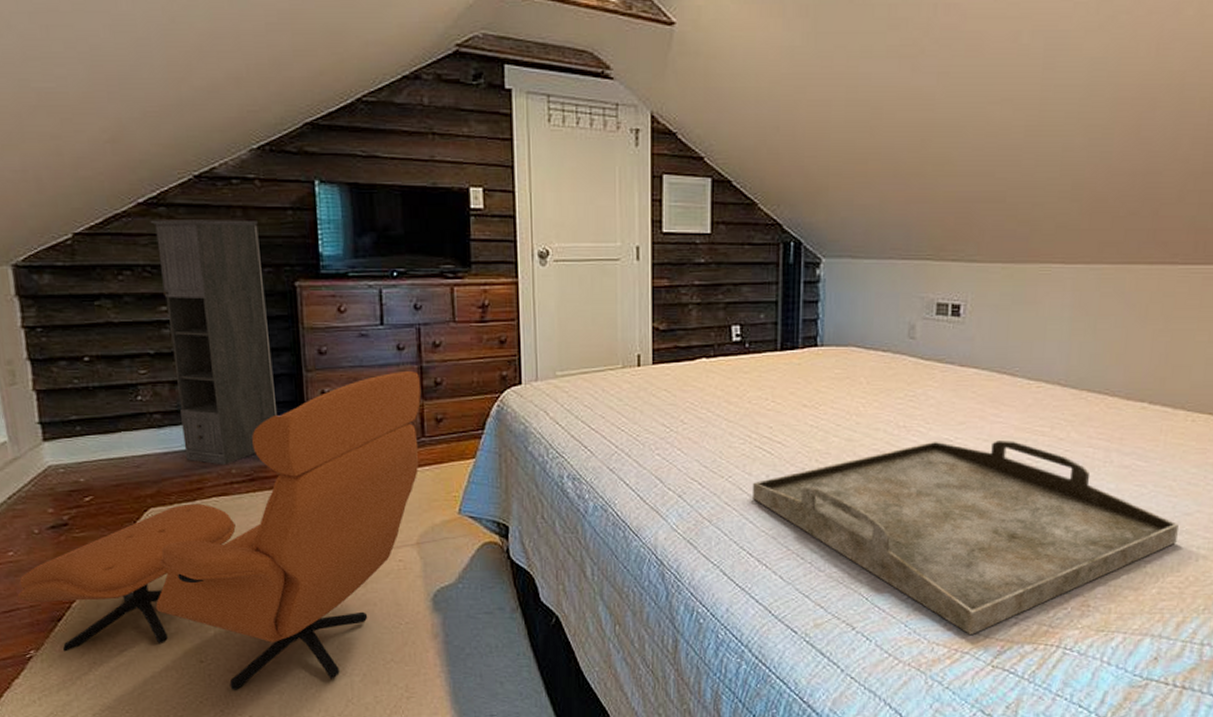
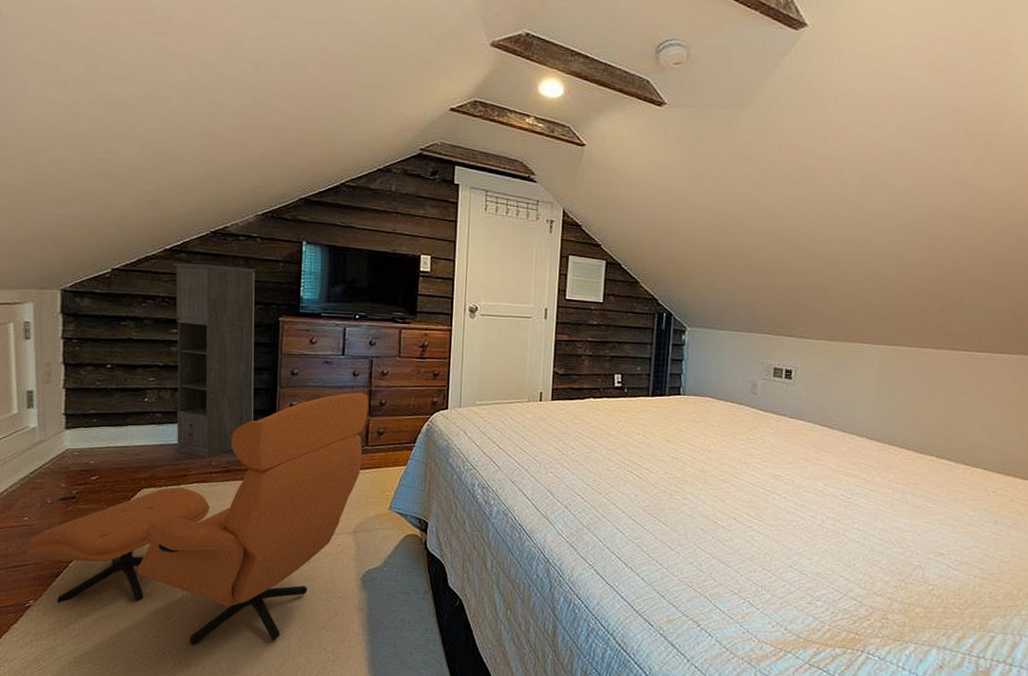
serving tray: present [753,441,1179,636] -> none [624,476,959,638]

